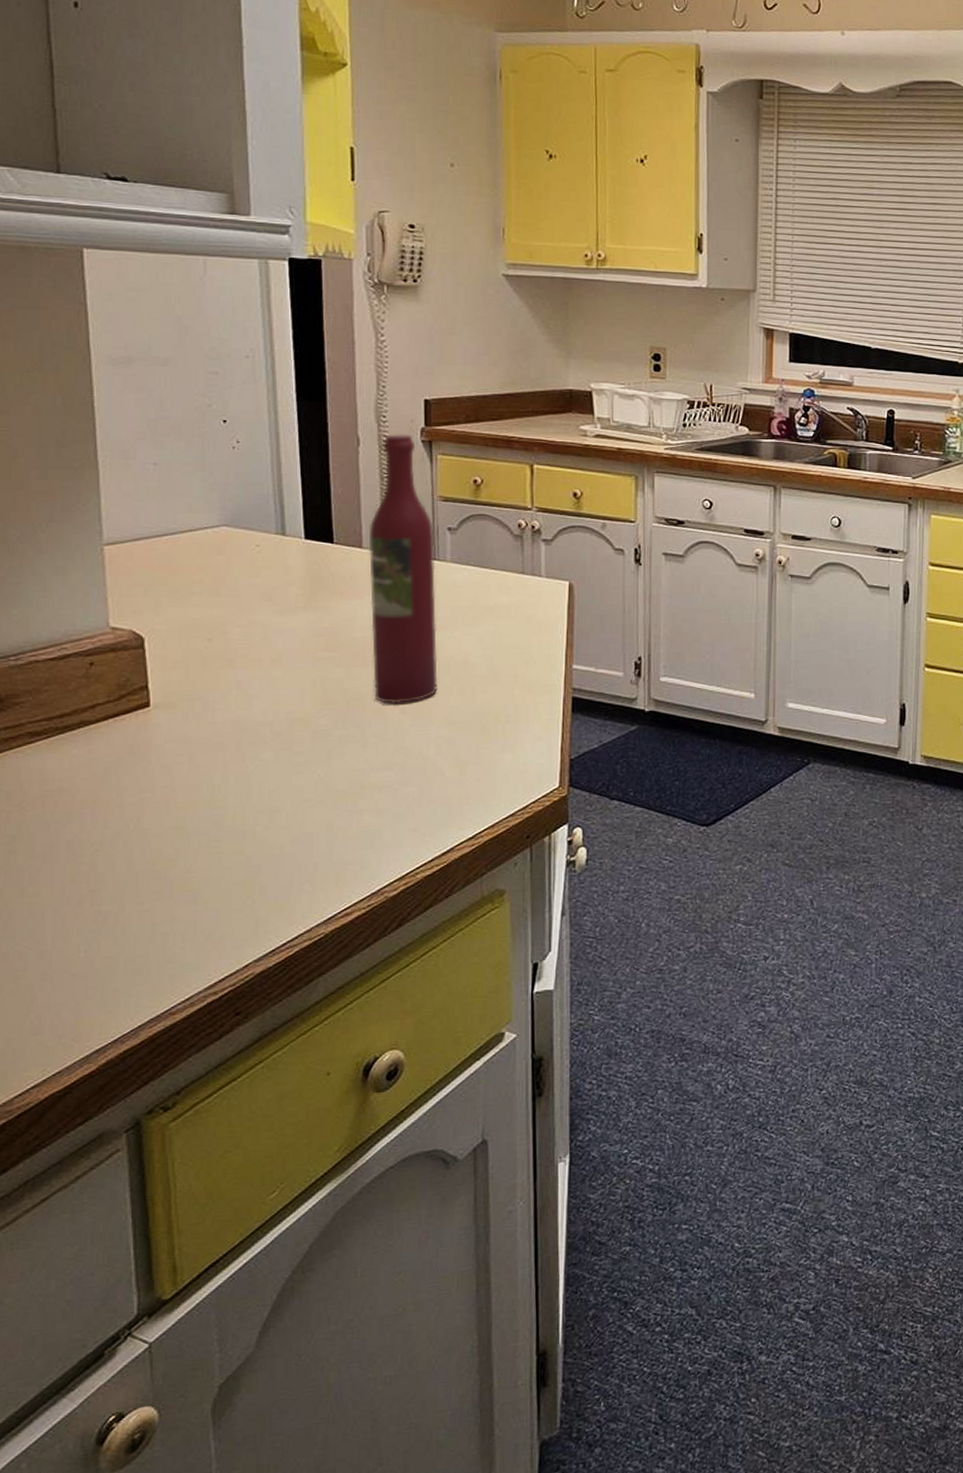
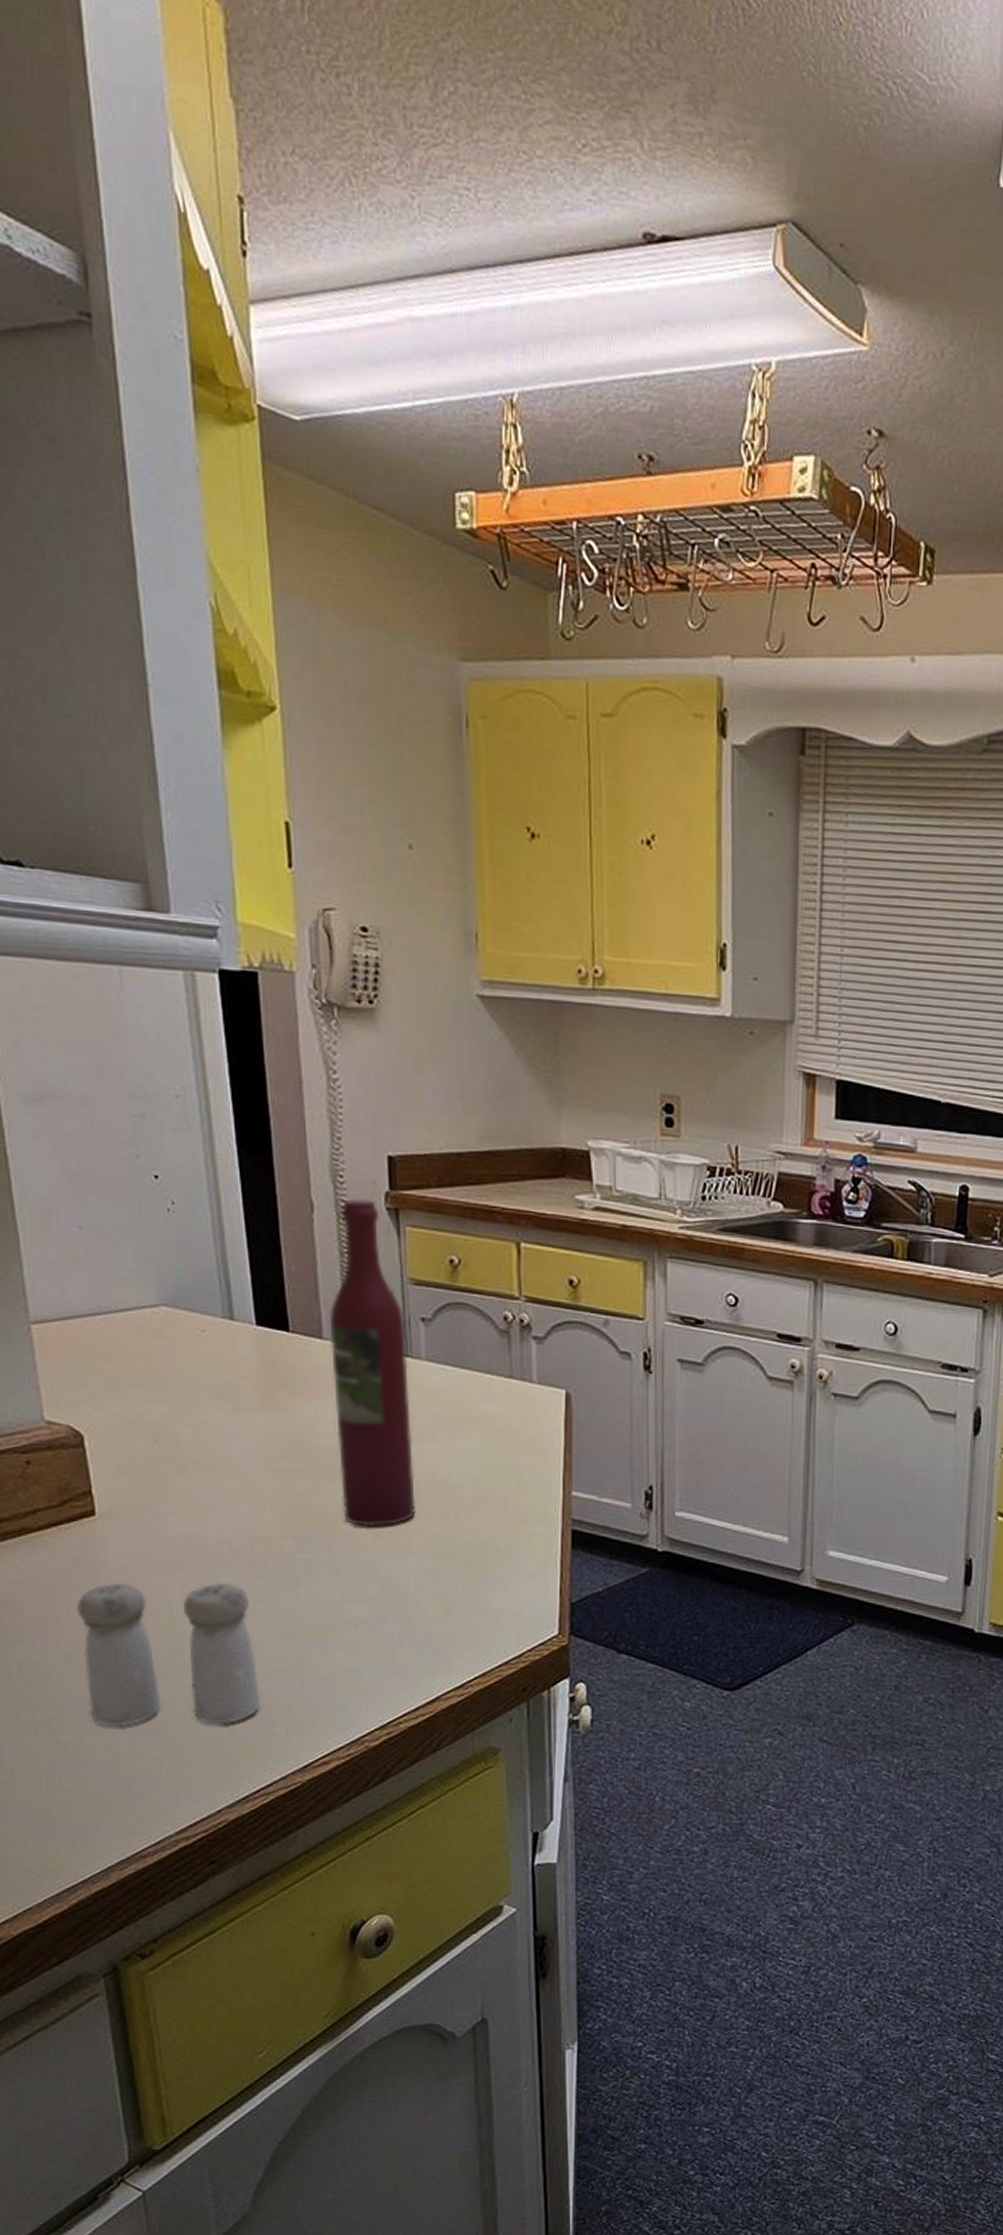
salt and pepper shaker: none [126,759,291,896] -> present [76,1582,260,1727]

